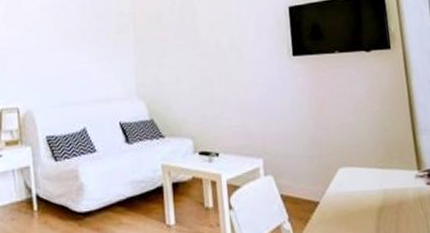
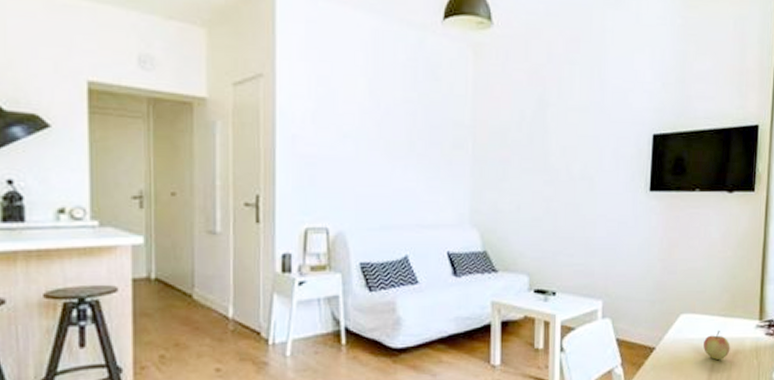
apple: none [366,183,394,212] -> present [704,331,730,360]

